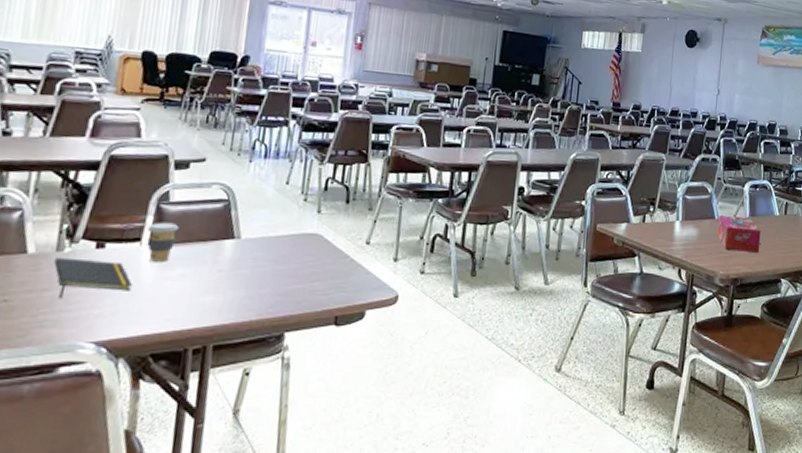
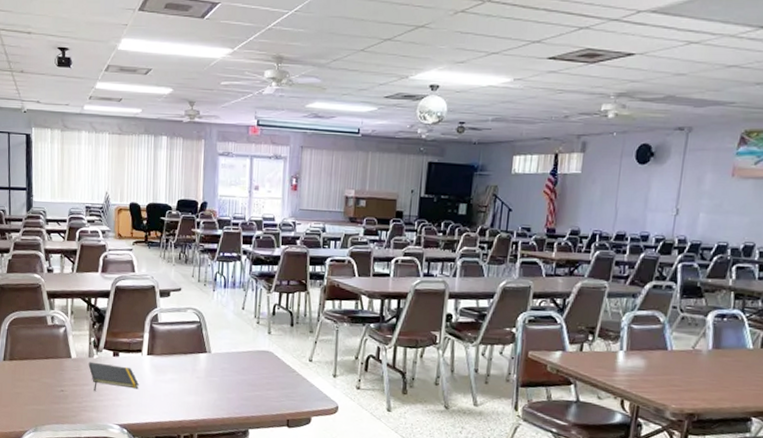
coffee cup: present [147,222,179,262] -> none [146,338,167,369]
tissue box: present [716,214,761,253] -> none [669,345,727,388]

